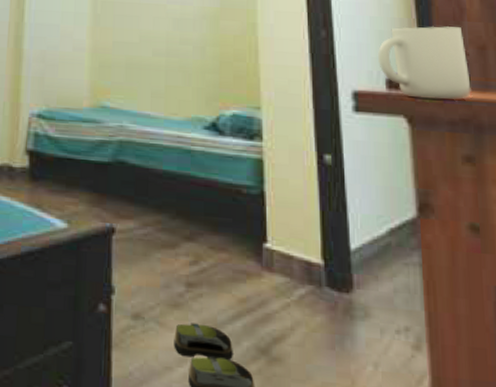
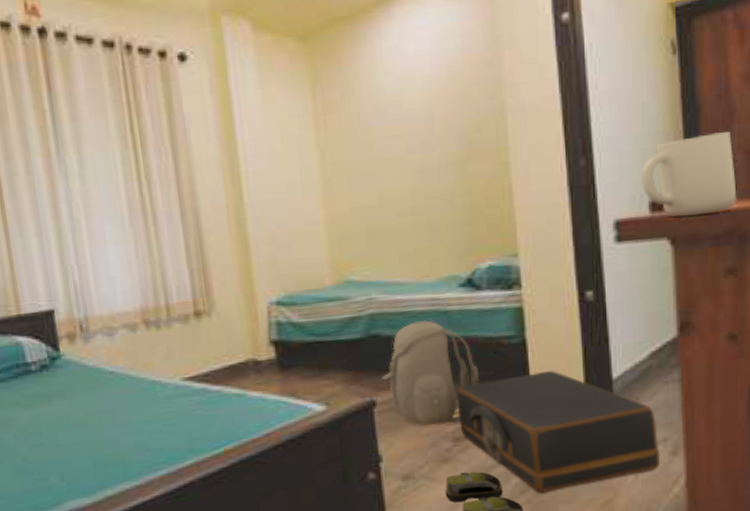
backpack: none [122,155,217,267] -> present [380,320,480,427]
suitcase: none [193,227,401,365] -> present [456,370,659,493]

